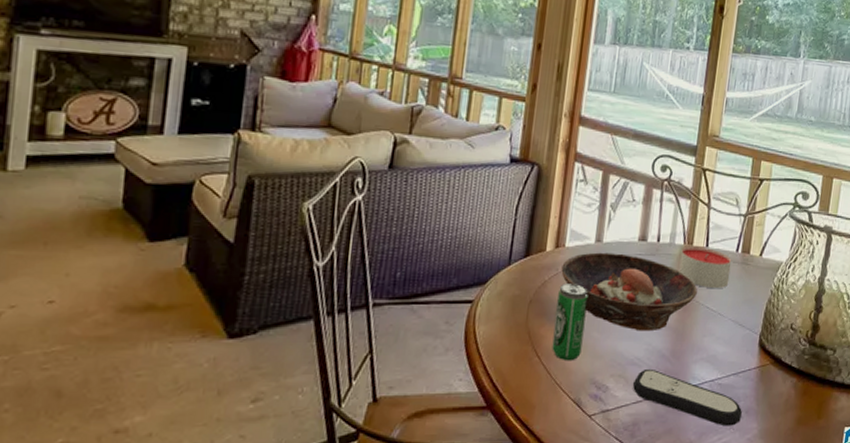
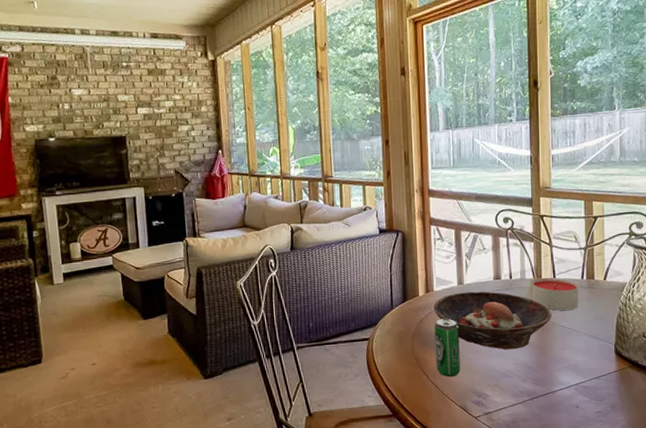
remote control: present [632,368,742,426] -> none [507,378,608,420]

